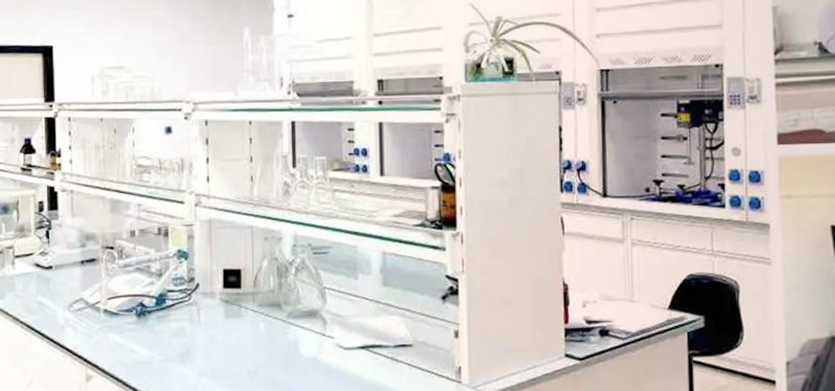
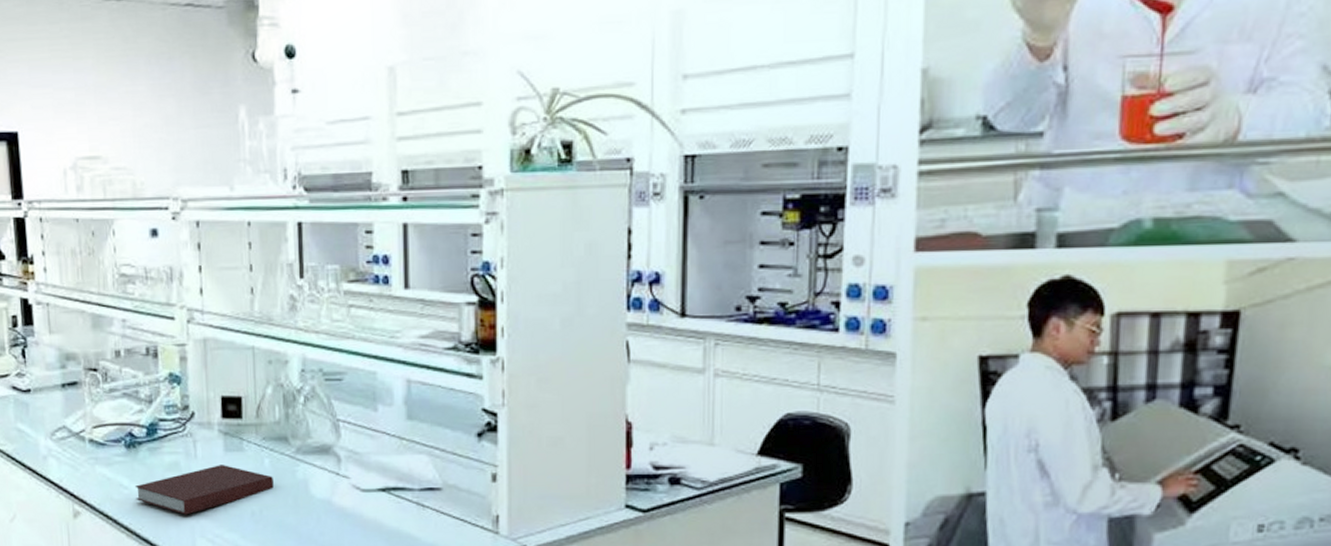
notebook: none [144,329,268,376] -> present [135,465,274,515]

